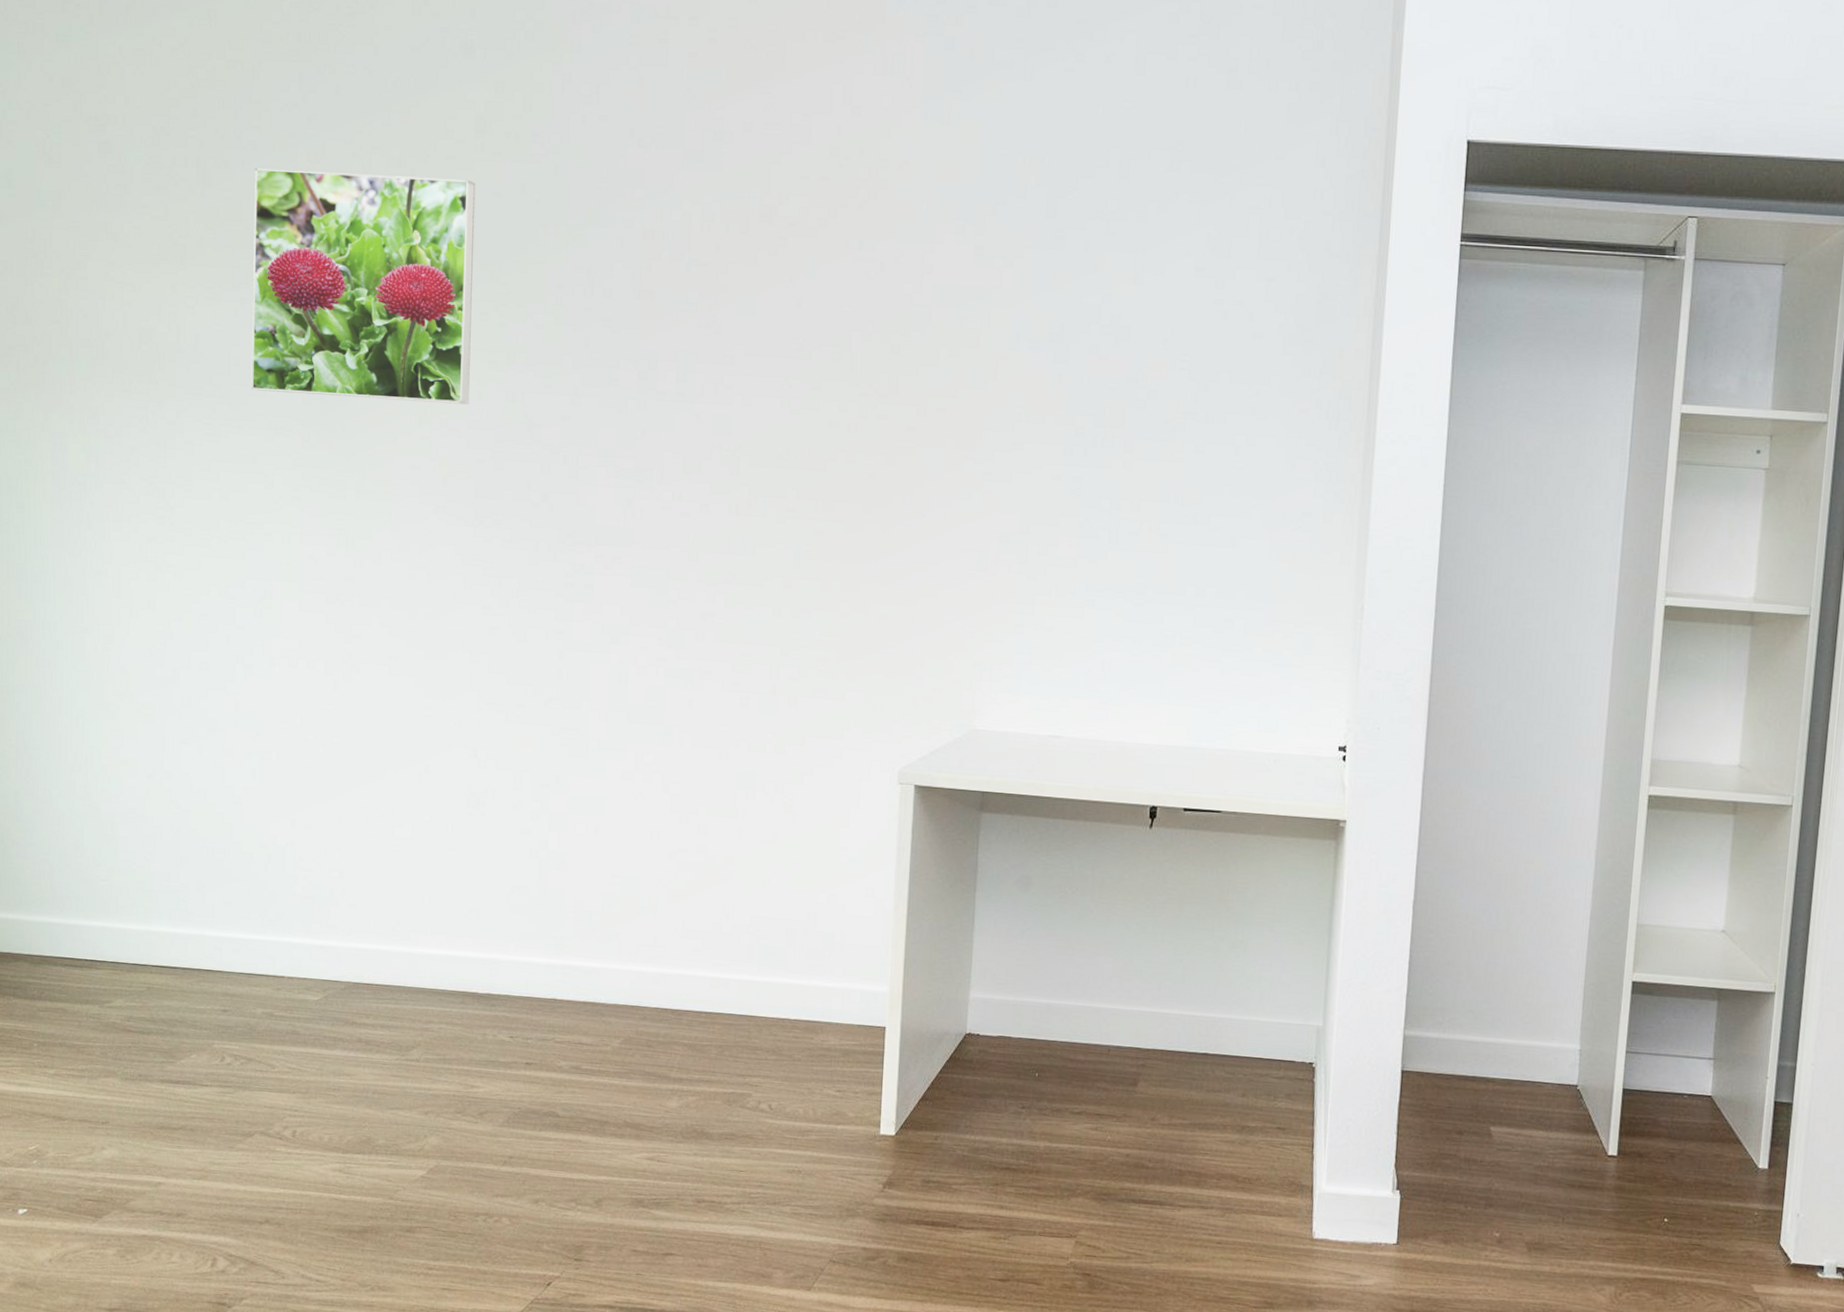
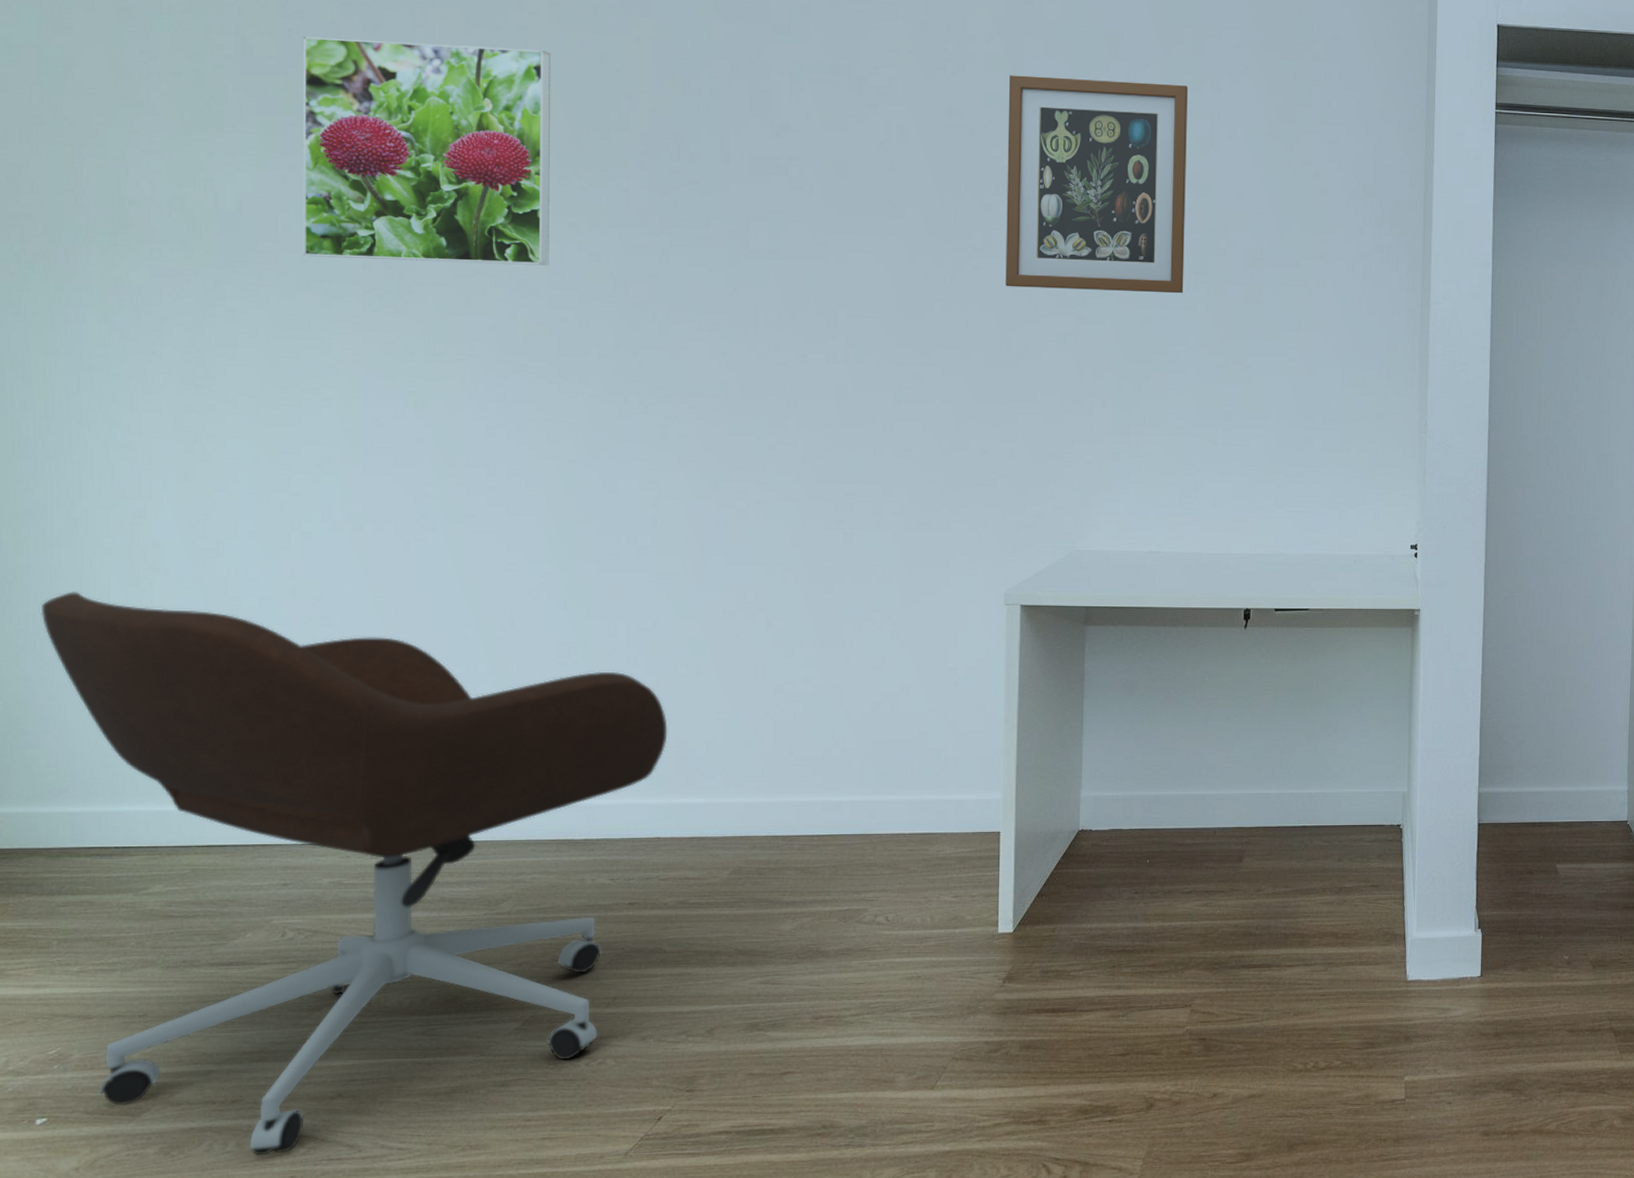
office chair: none [28,711,567,1271] -> present [41,592,668,1156]
wall art: none [911,203,1112,450] -> present [1005,75,1188,294]

